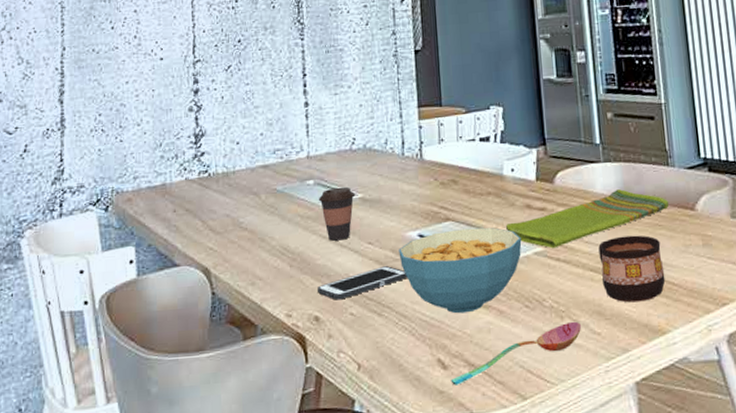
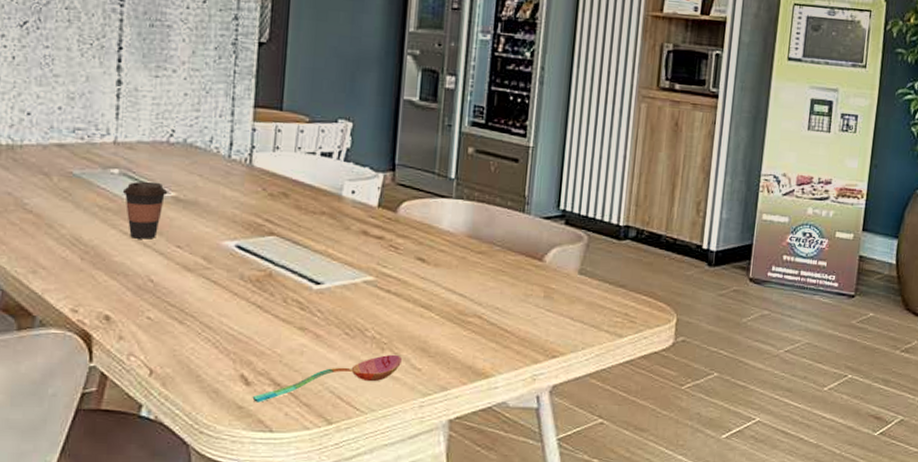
cell phone: present [318,266,408,300] -> none [111,273,218,302]
cereal bowl: present [398,227,522,314] -> none [211,245,352,333]
dish towel: present [506,189,669,249] -> none [337,229,518,280]
cup: present [598,235,666,303] -> none [432,276,501,344]

